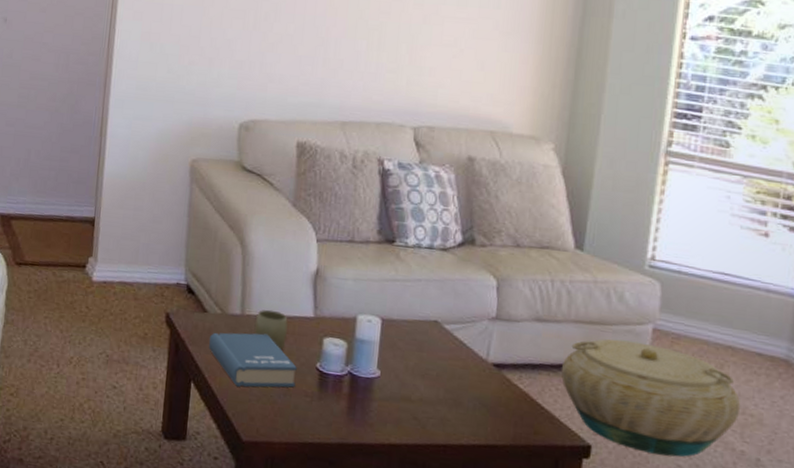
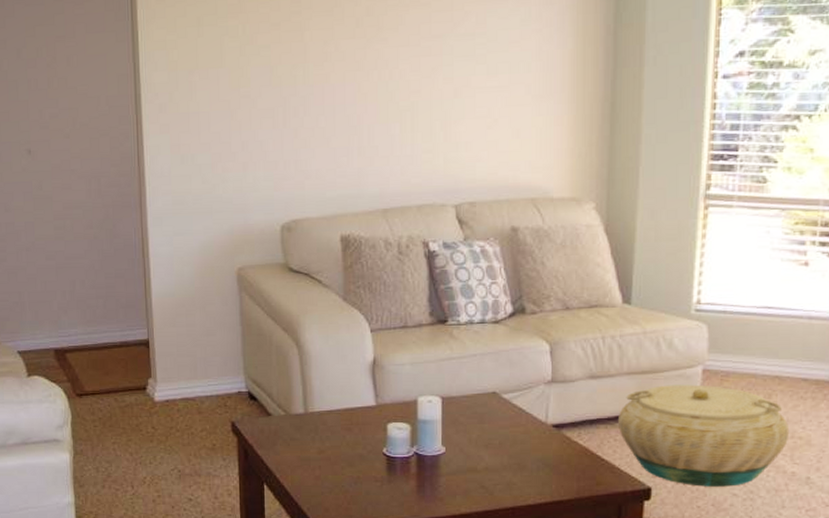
book: present [209,332,297,388] -> none [277,428,365,482]
mug: present [254,309,288,351] -> none [319,404,351,442]

